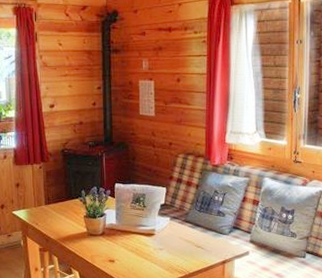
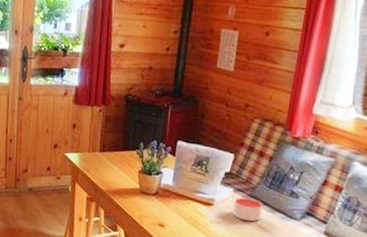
candle: none [172,223,197,244] -> present [232,197,263,222]

